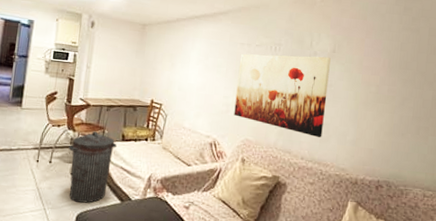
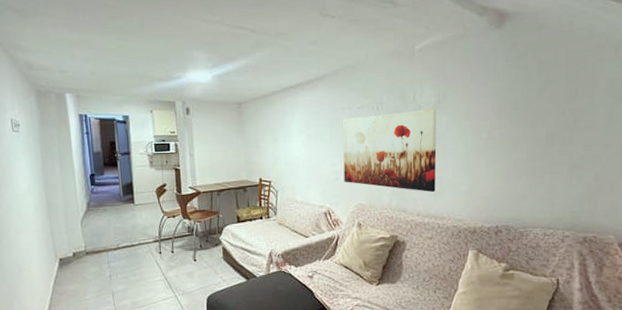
trash can: present [68,131,117,203] -> none [187,217,233,286]

